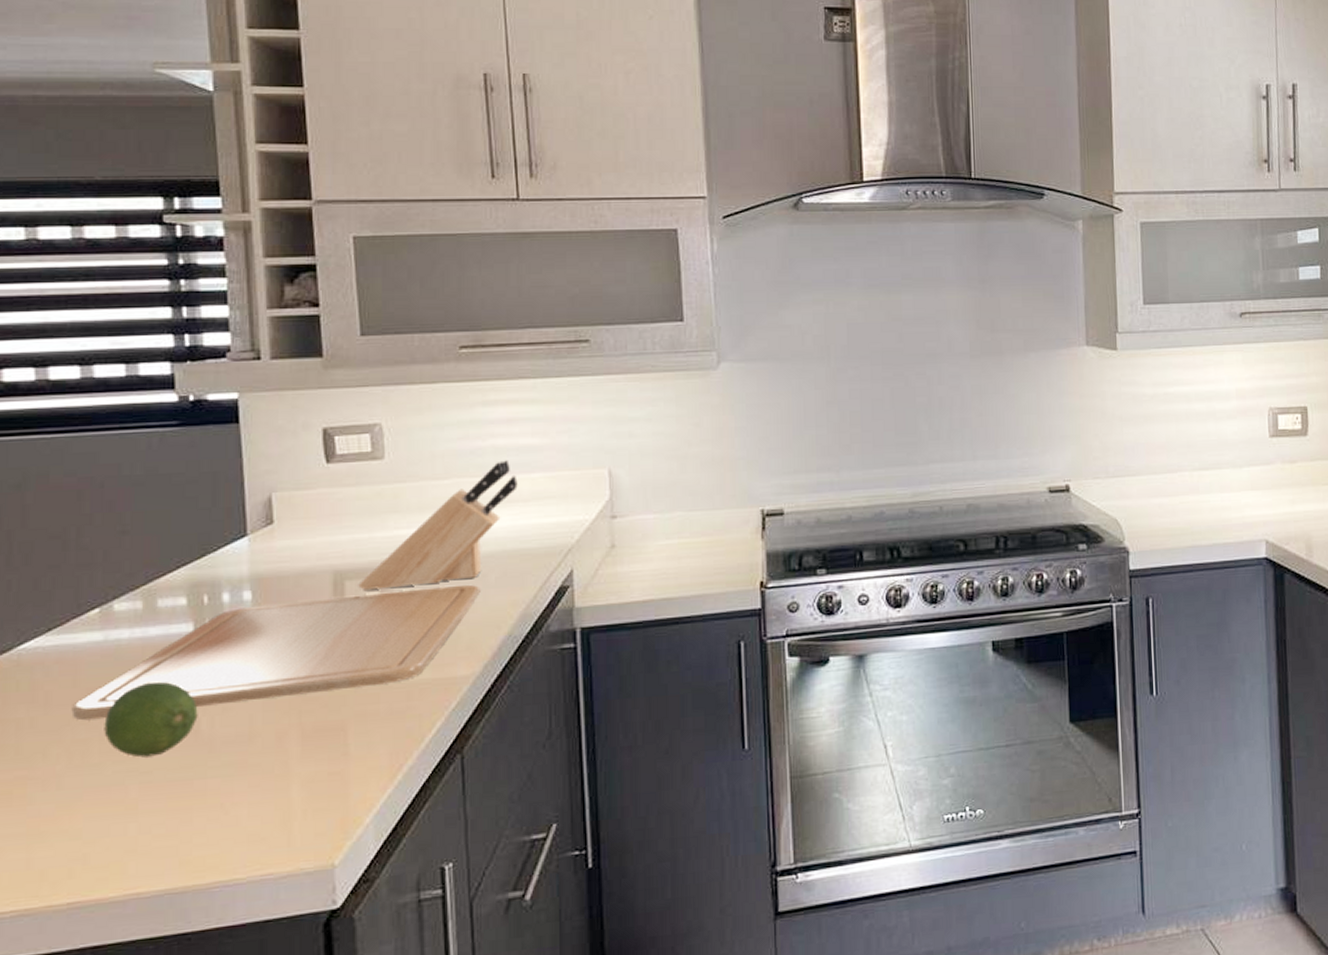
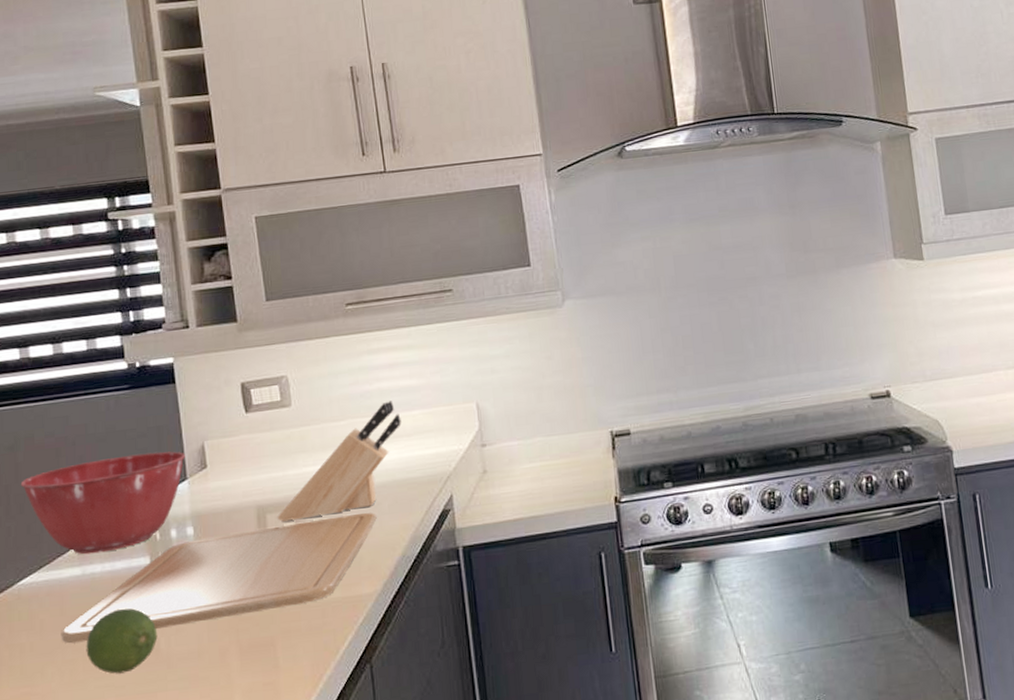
mixing bowl: none [27,502,246,617] -> present [20,451,185,554]

